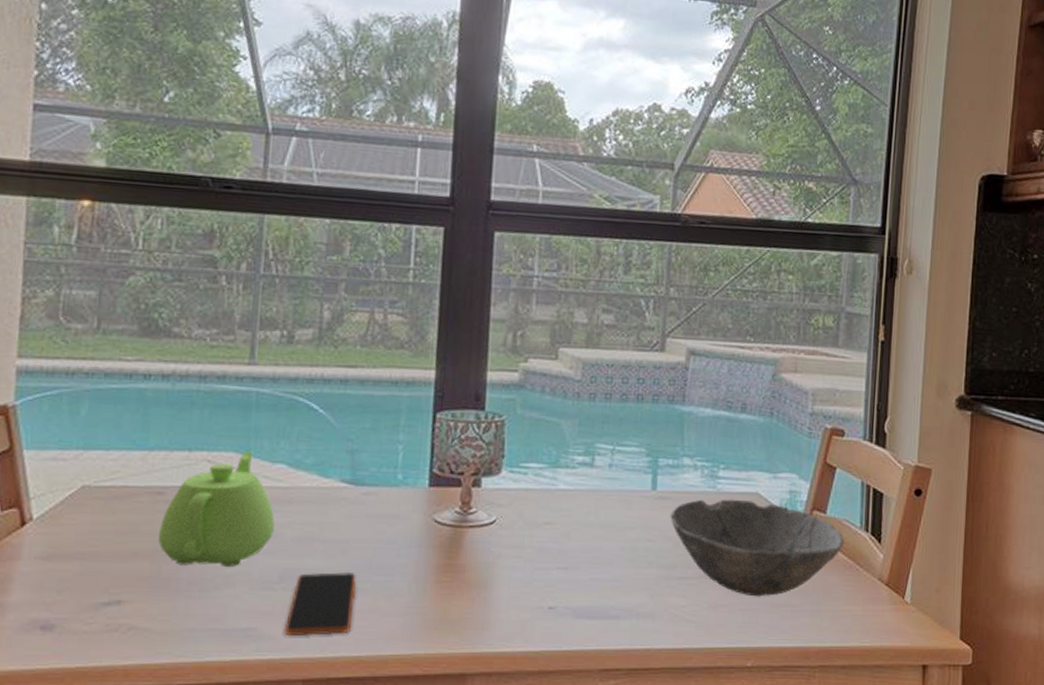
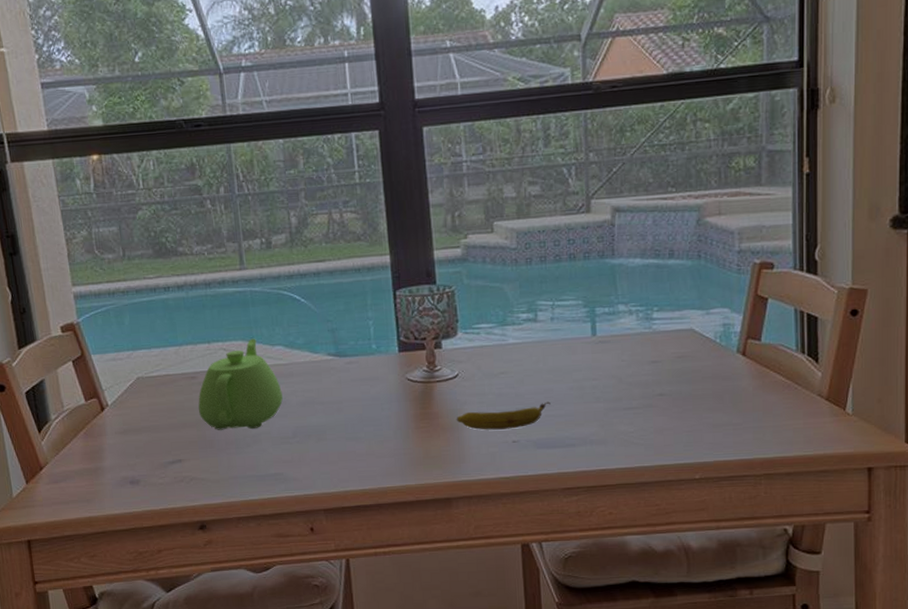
smartphone: present [283,571,357,637] -> none [303,425,354,478]
banana: none [485,562,597,592] -> present [456,401,551,430]
bowl: present [670,499,844,597] -> none [611,336,781,420]

